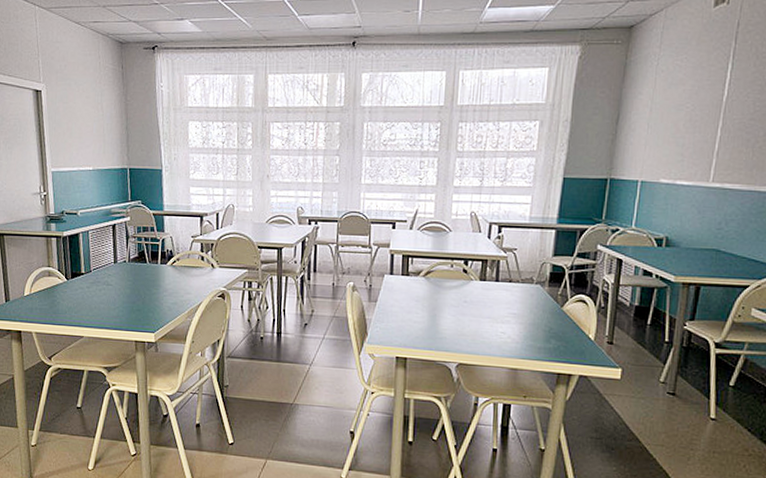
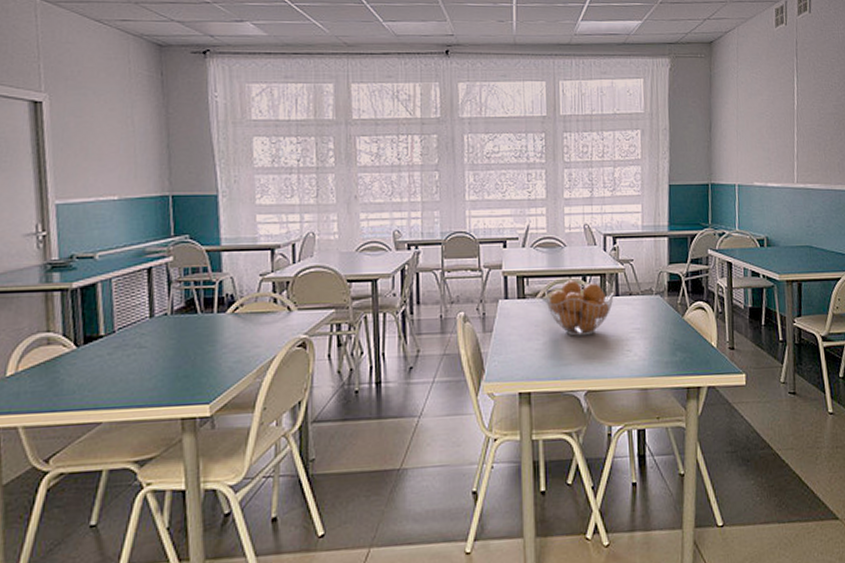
fruit basket: none [427,263,494,315] -> present [545,280,614,336]

